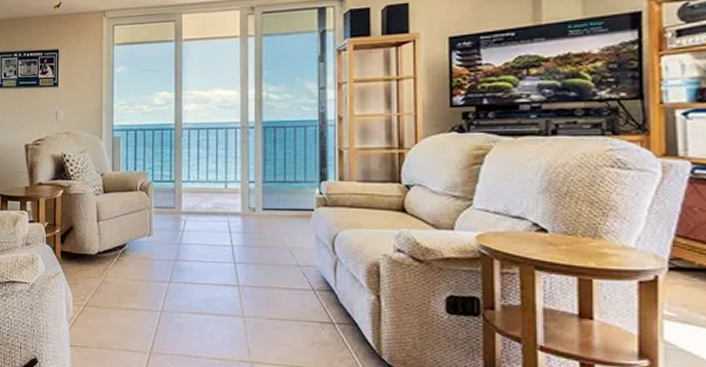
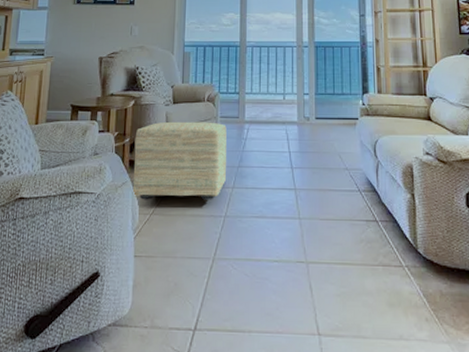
ottoman: none [65,212,163,294] -> present [132,121,227,200]

